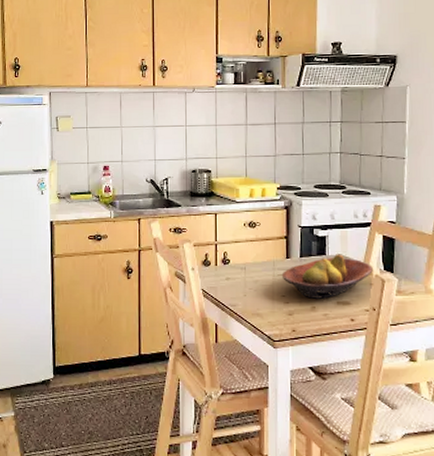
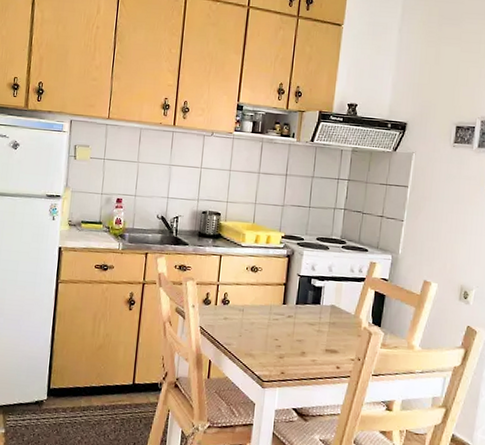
fruit bowl: present [281,254,373,299] -> none [276,304,362,346]

